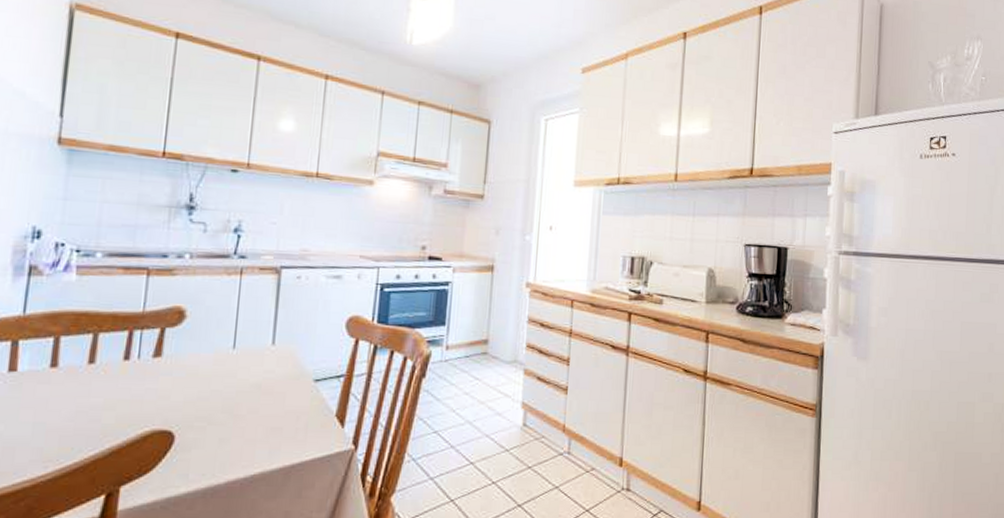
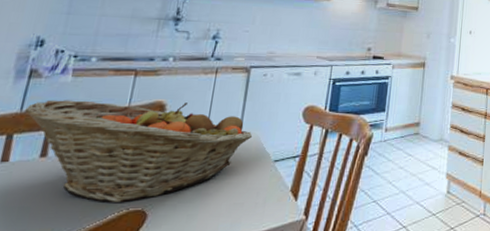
fruit basket: none [28,301,288,423] -> present [25,100,253,203]

